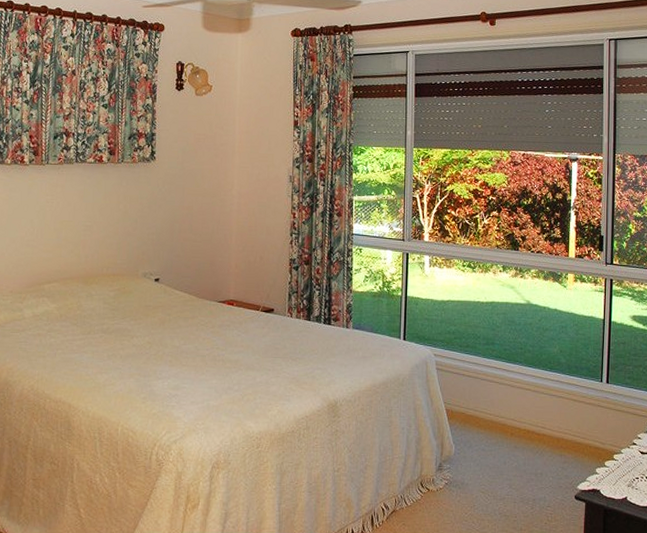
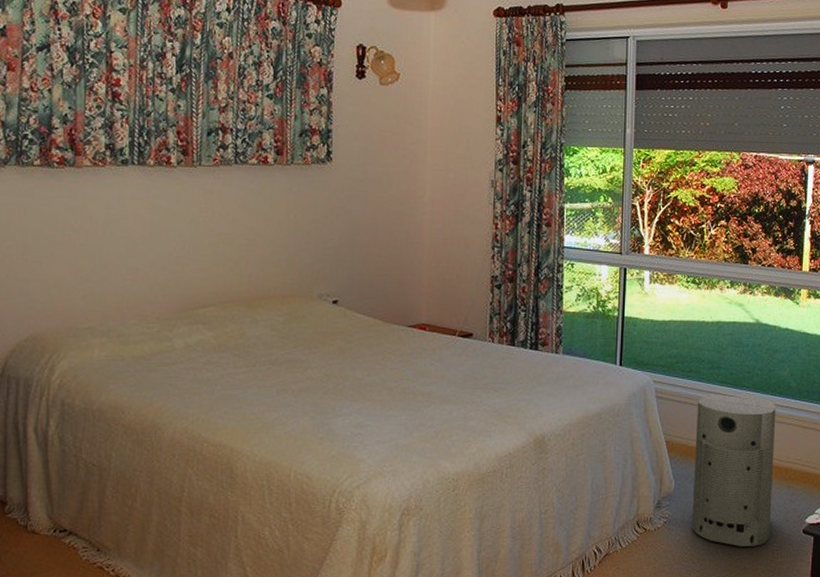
air purifier: none [471,366,547,509] -> present [692,393,776,547]

